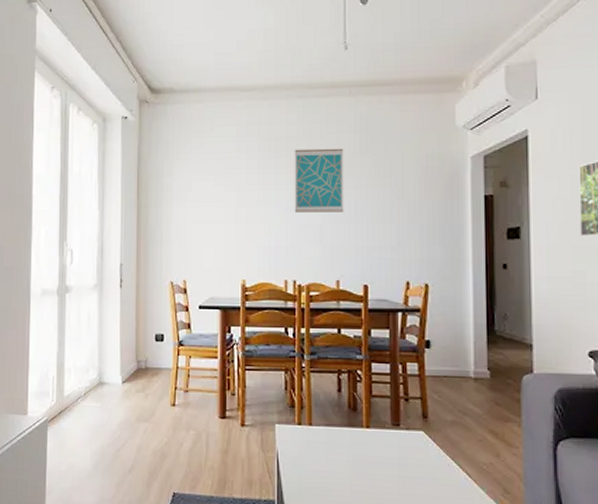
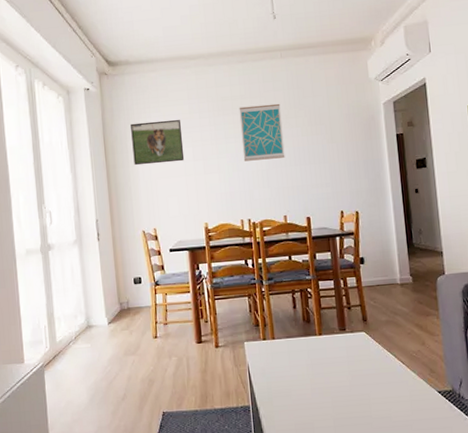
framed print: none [168,158,226,207] -> present [130,119,185,166]

